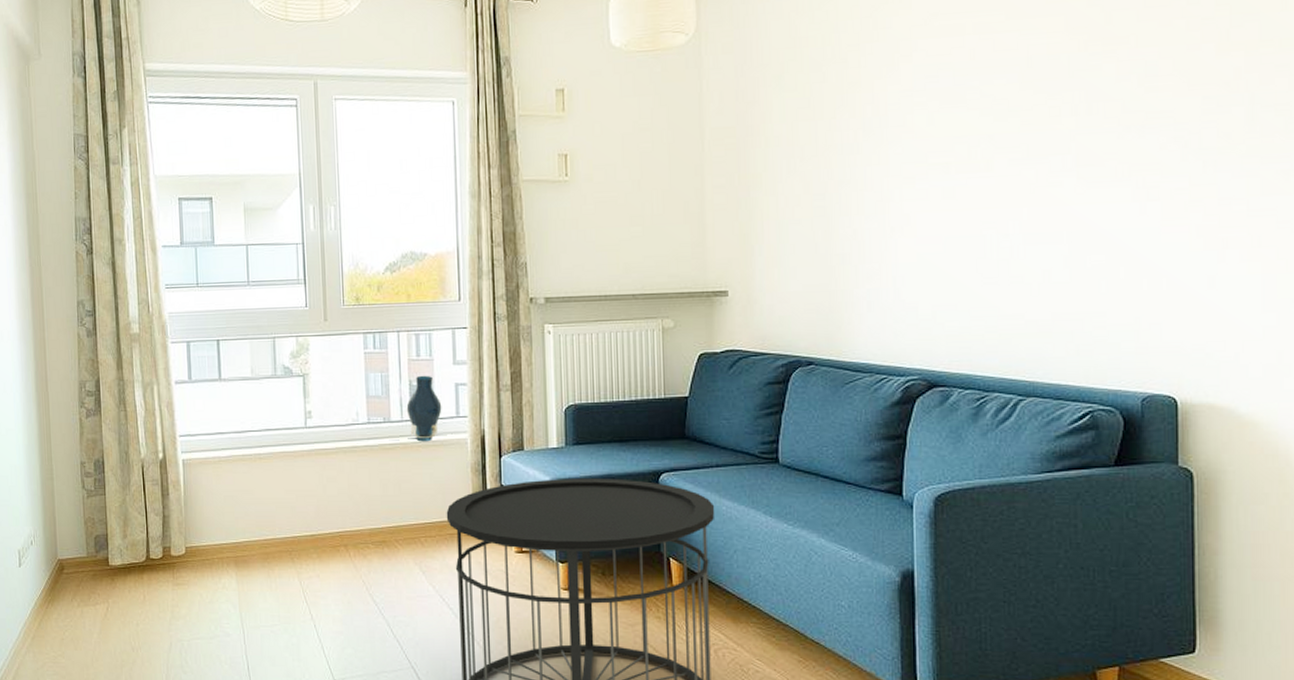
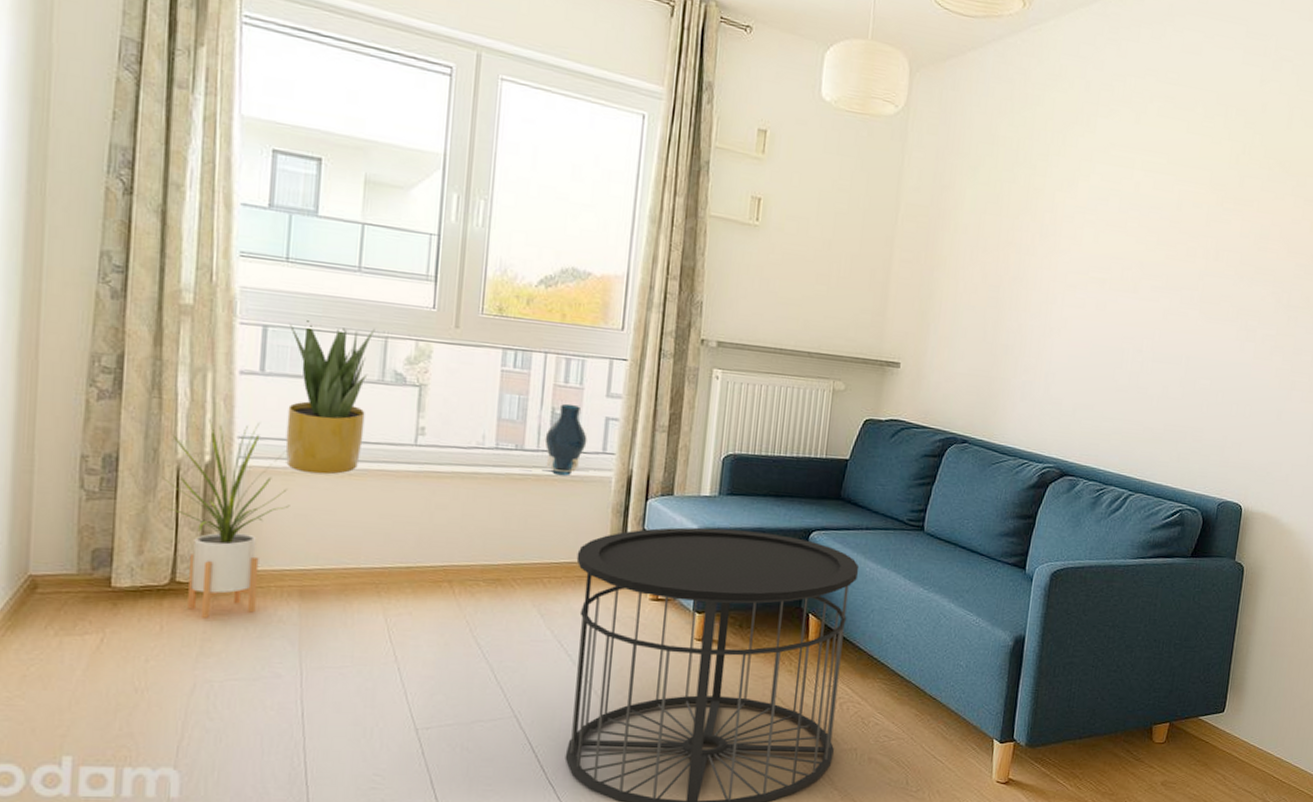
house plant: none [133,422,221,589] -> present [162,418,295,620]
planter: none [205,331,267,460] -> present [285,320,375,475]

